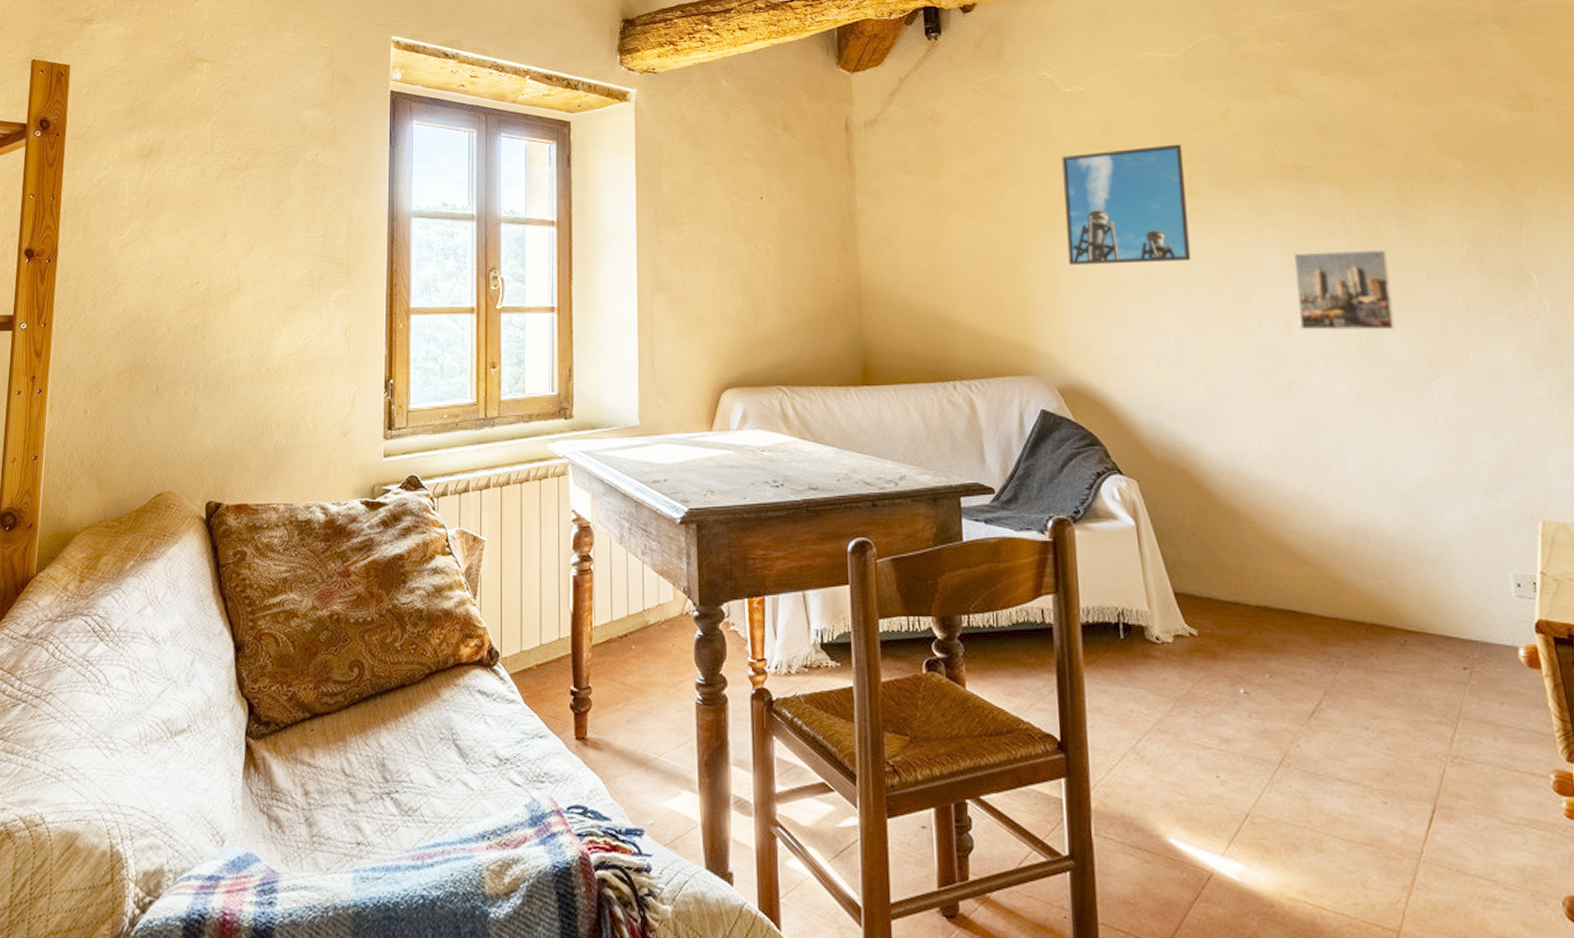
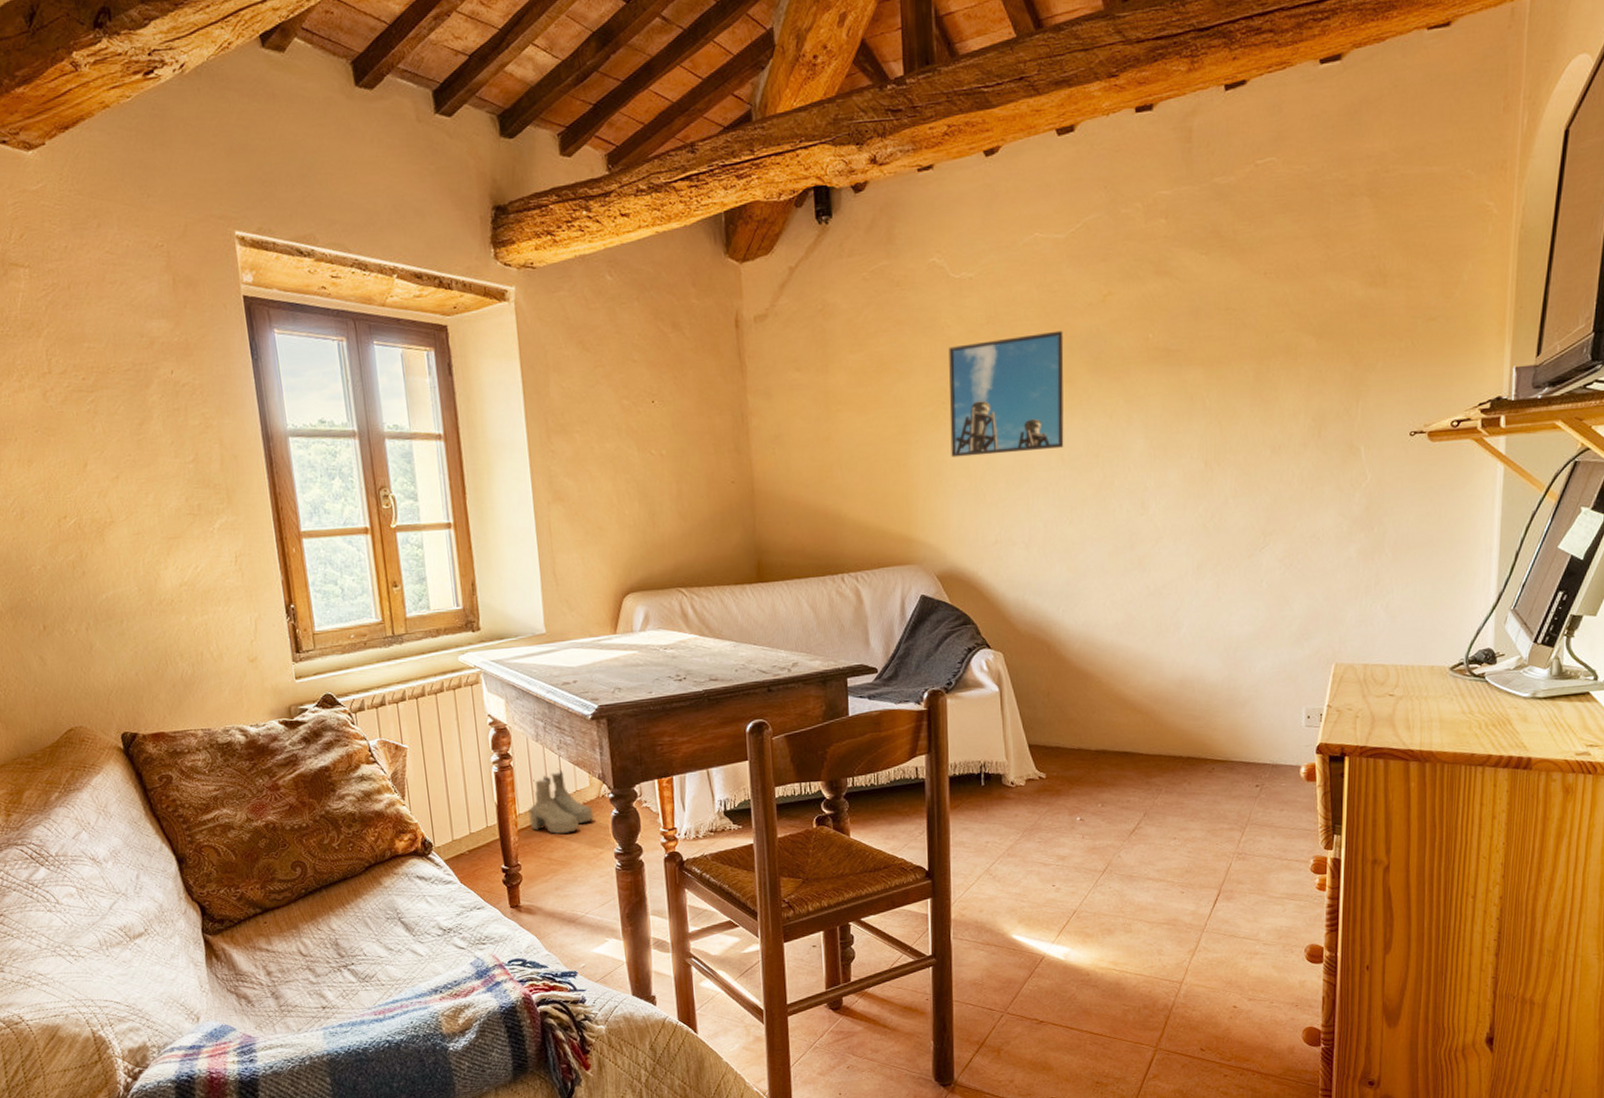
boots: none [605,577,675,654] -> present [528,768,594,834]
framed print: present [1294,250,1395,331] -> none [1155,429,1239,509]

